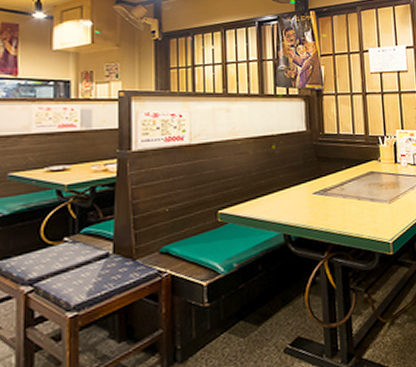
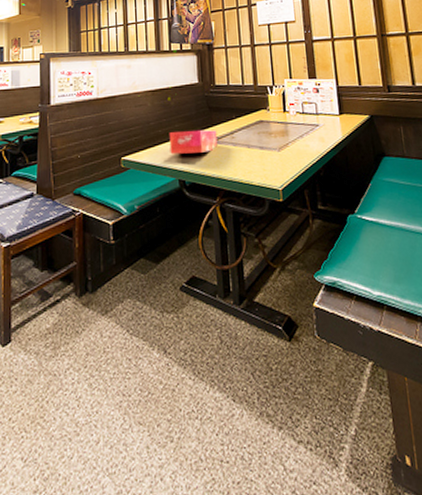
tissue box: none [273,180,327,207] -> present [169,129,218,155]

